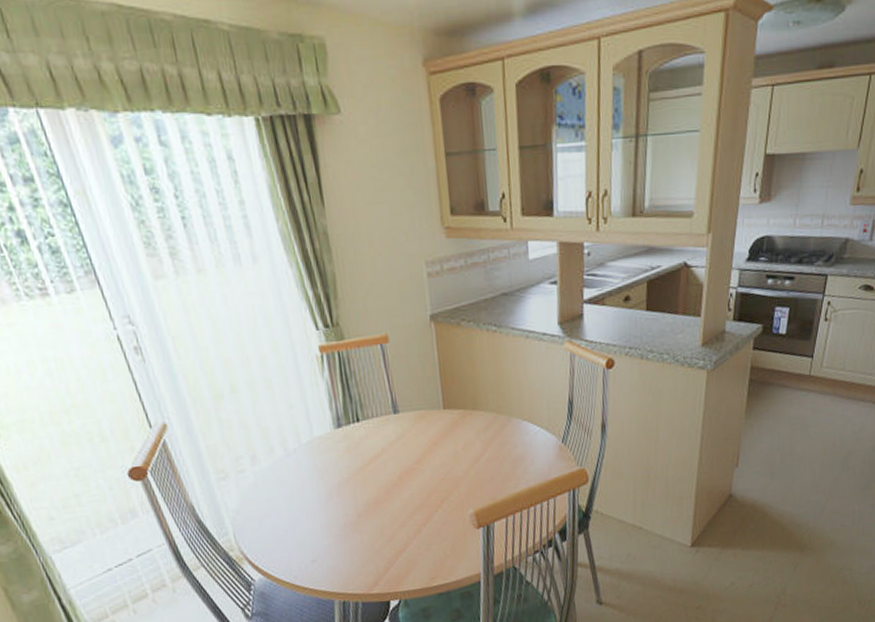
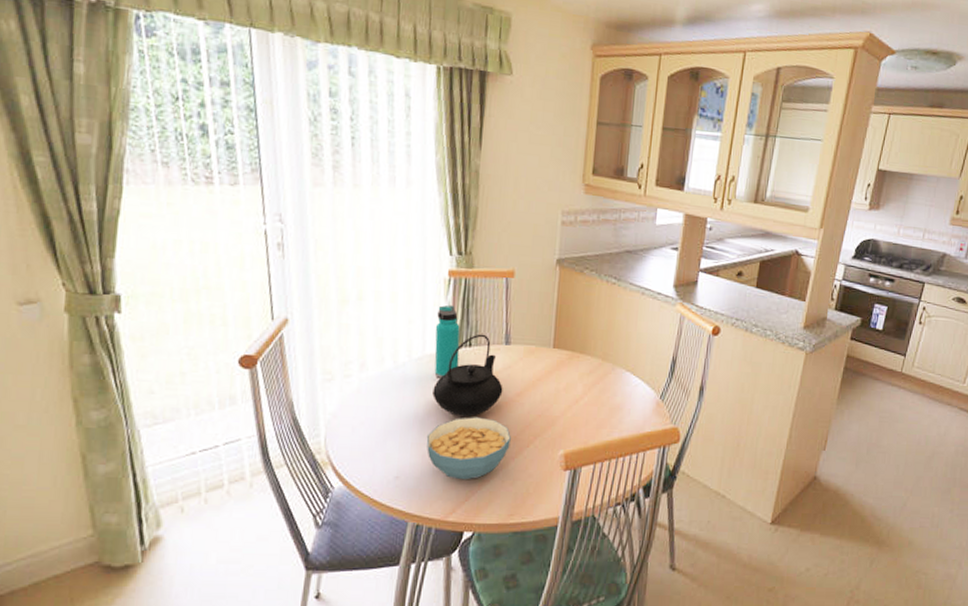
water bottle: none [316,382,351,459] -> present [434,305,460,378]
teapot: none [329,406,401,493] -> present [432,334,503,417]
cereal bowl: none [334,490,419,554] -> present [426,417,511,480]

